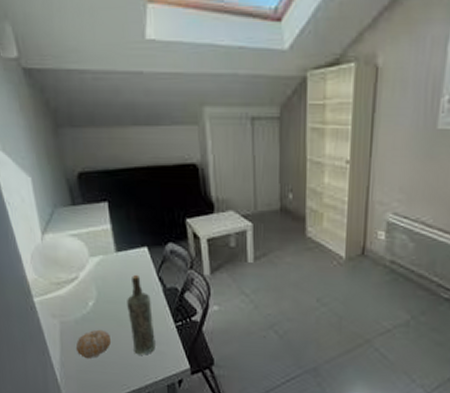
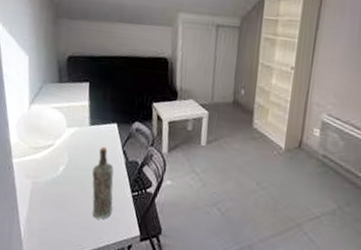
fruit: present [75,329,112,359] -> none [42,192,75,219]

